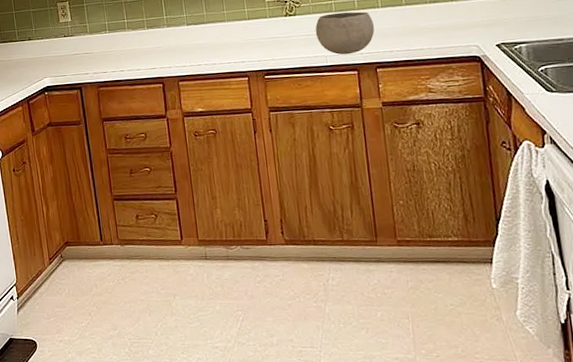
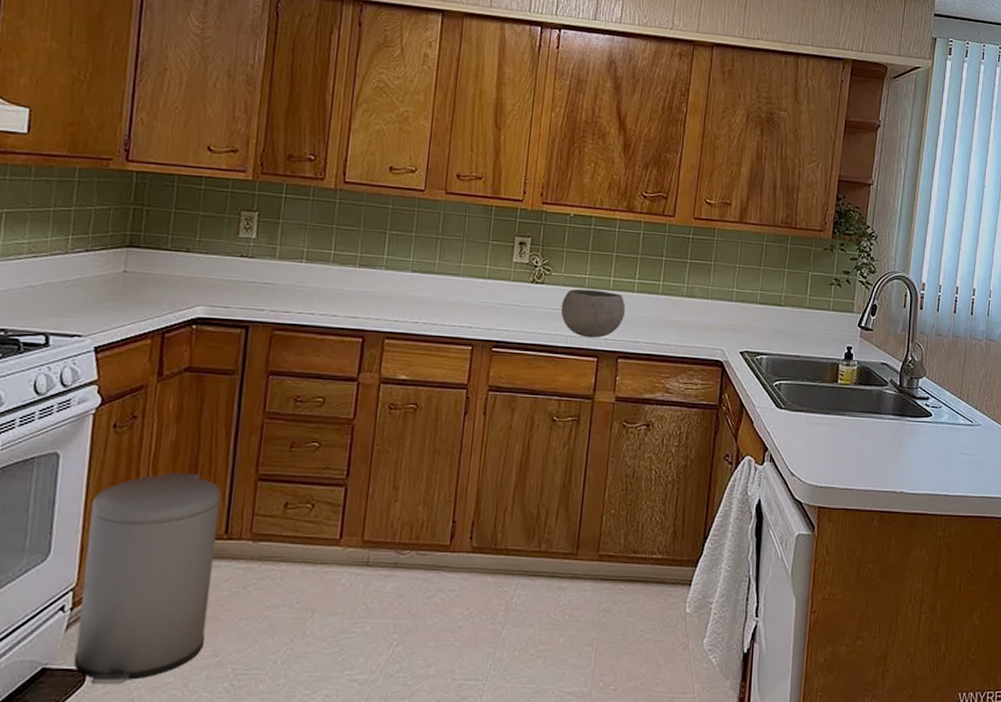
pedal bin: none [12,199,105,350] -> present [73,473,221,685]

